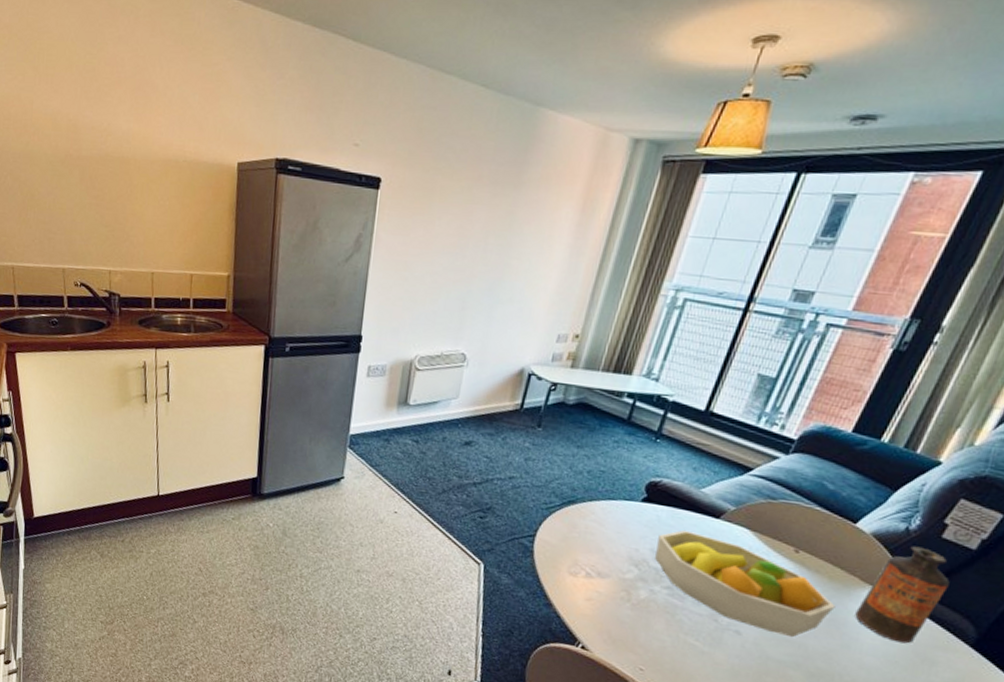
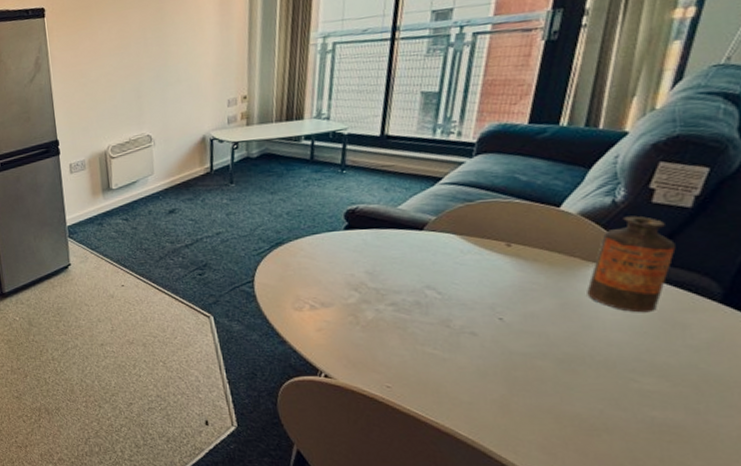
fruit bowl: present [655,529,836,638] -> none [369,247,564,329]

